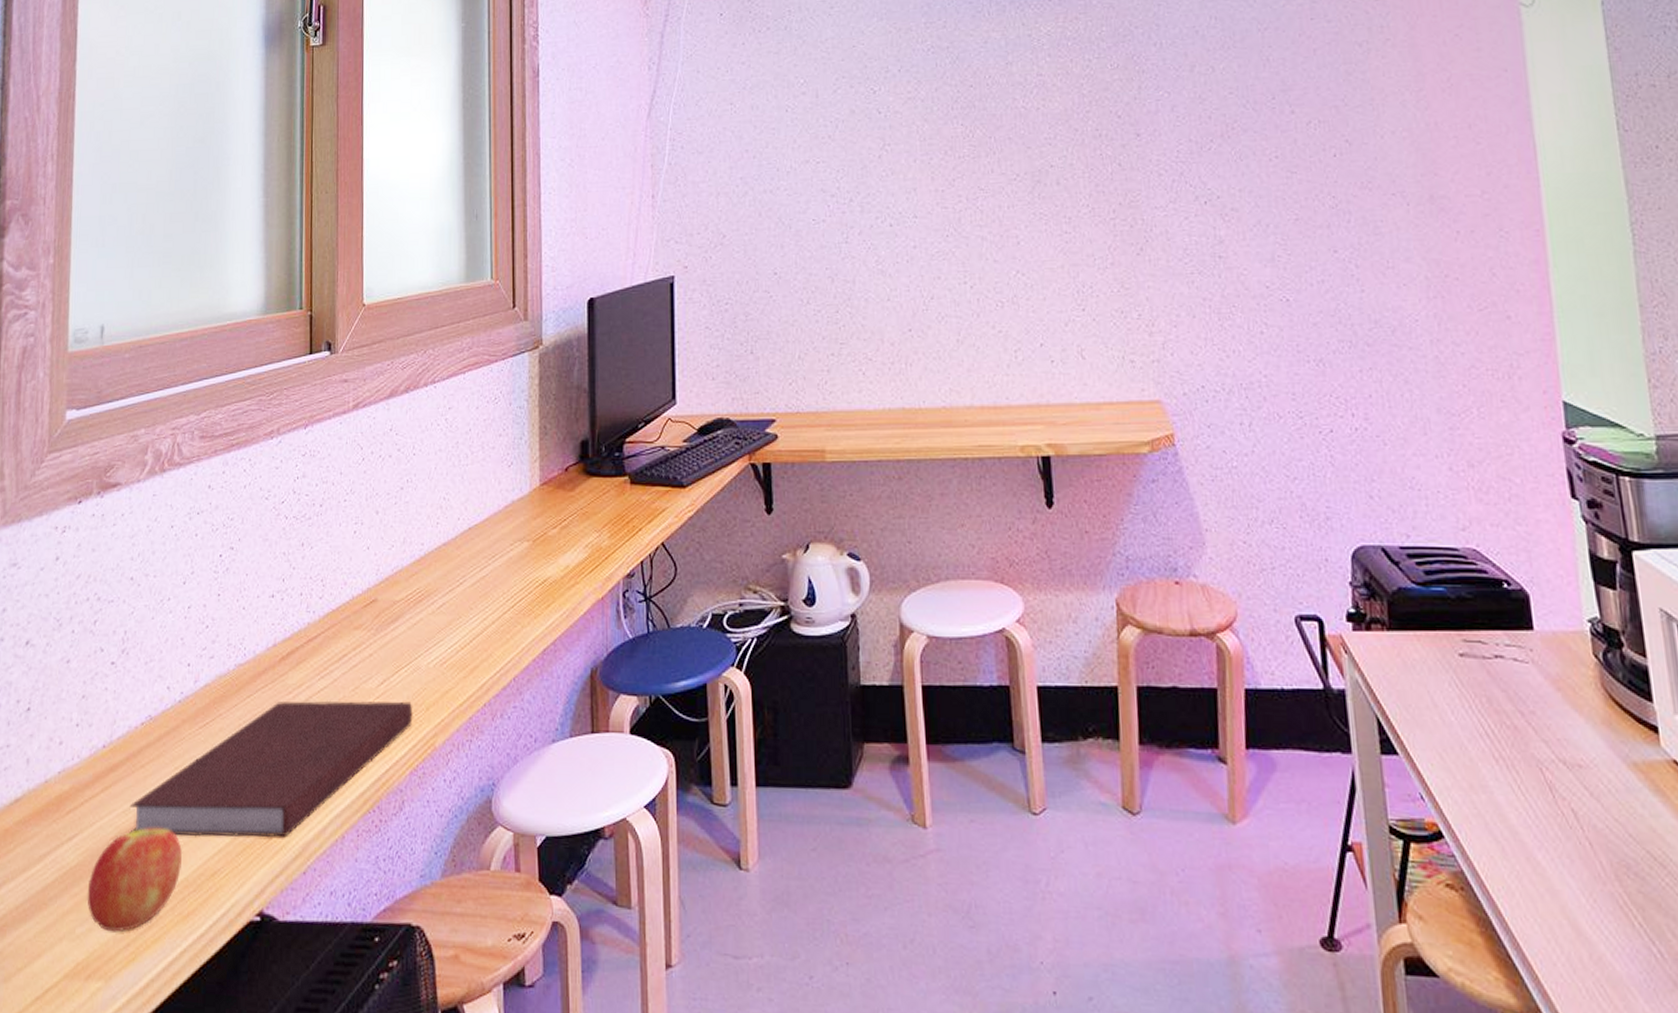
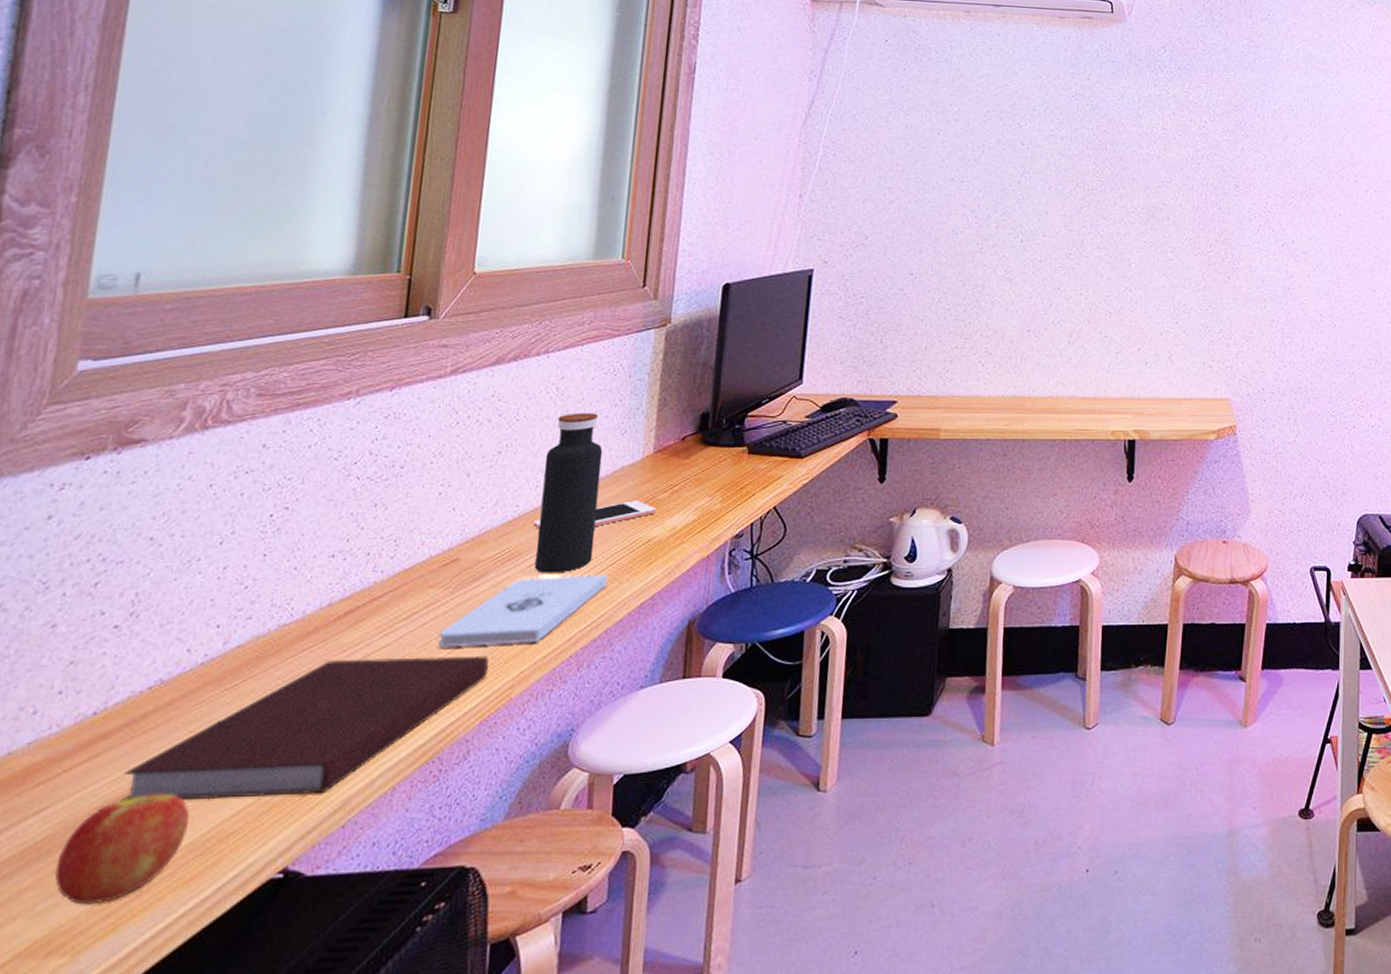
notepad: none [367,617,511,692] -> present [439,575,608,648]
cell phone: none [438,537,548,569] -> present [533,500,656,529]
water bottle: none [442,444,494,615] -> present [535,413,603,573]

